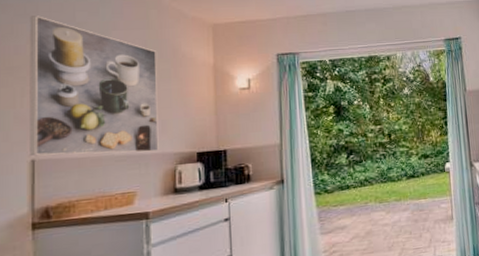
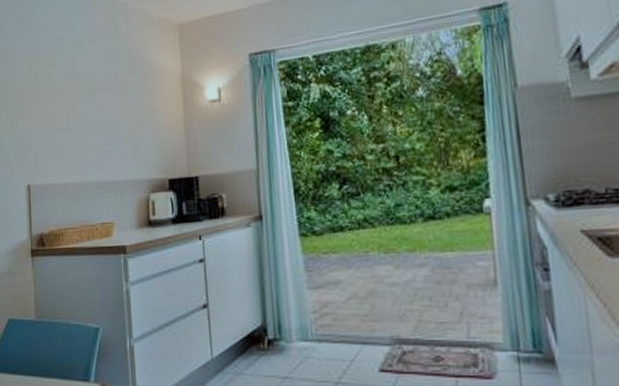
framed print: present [29,16,159,156] -> none [19,35,133,182]

